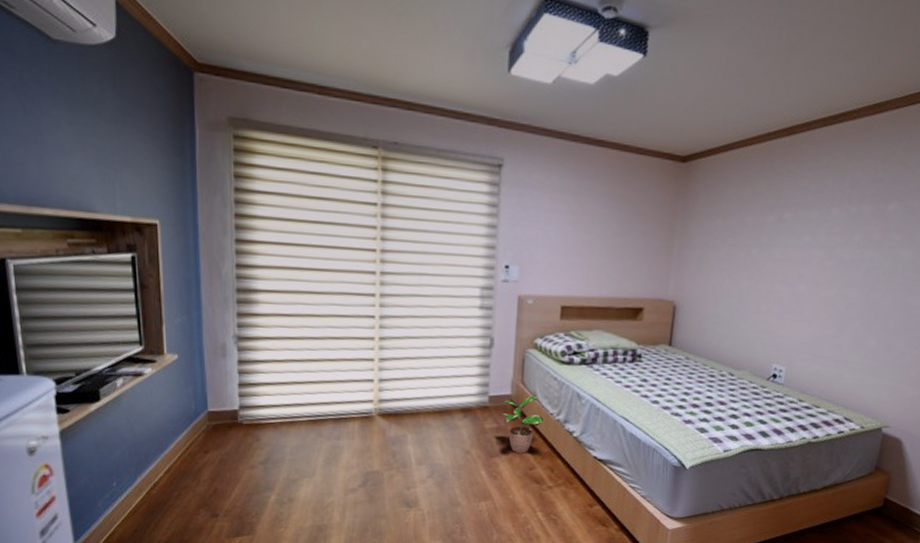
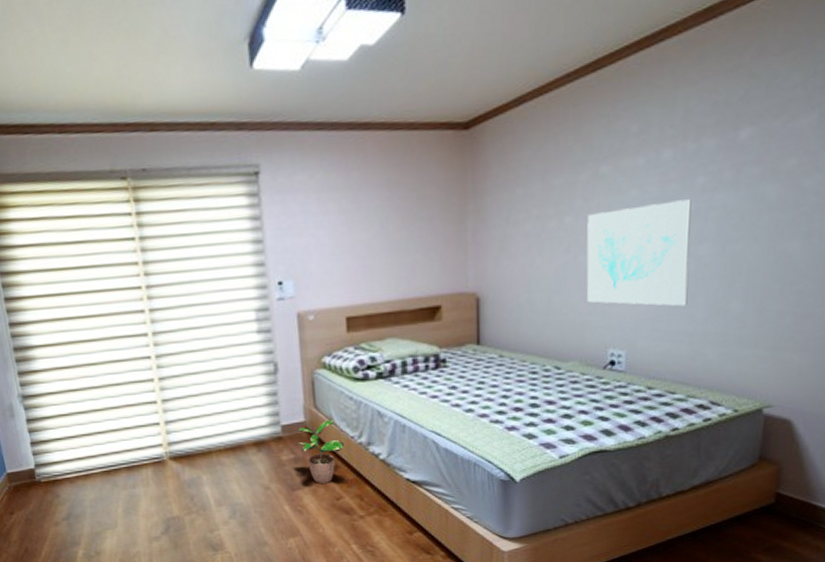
wall art: none [761,250,849,337] -> present [586,199,692,307]

